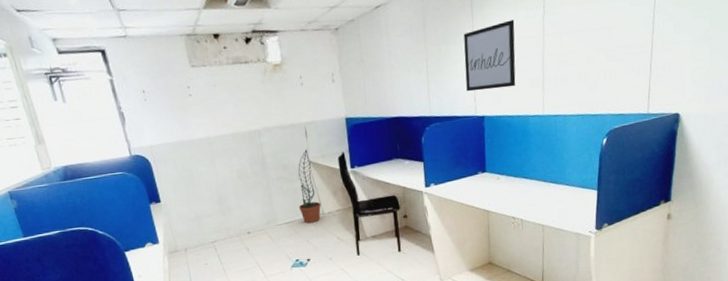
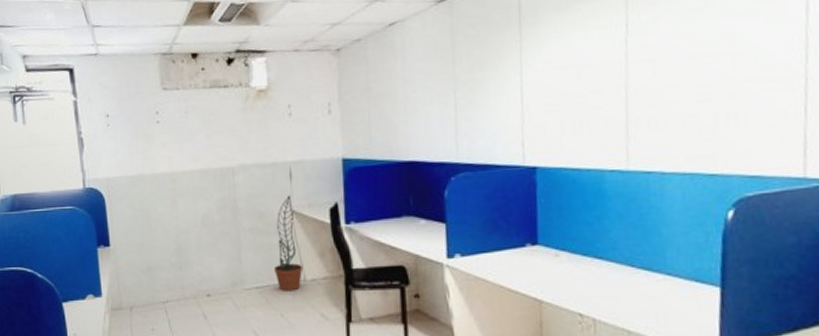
wall art: present [463,20,516,92] -> none [508,41,585,134]

